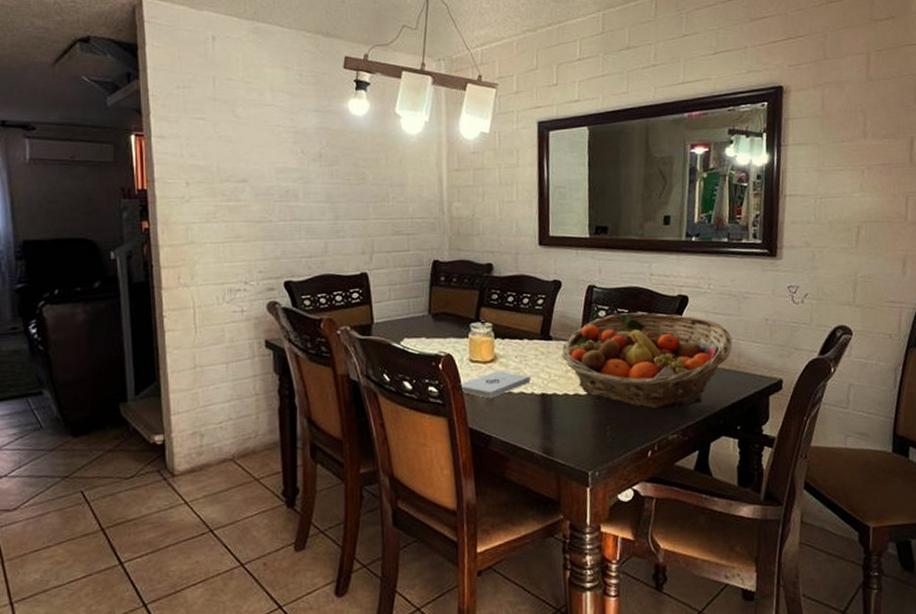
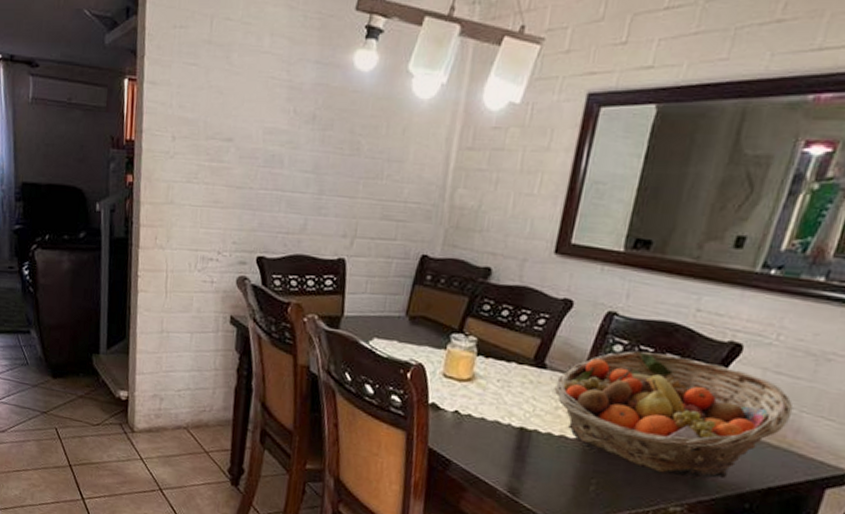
notepad: present [460,371,531,399] -> none [425,392,511,421]

